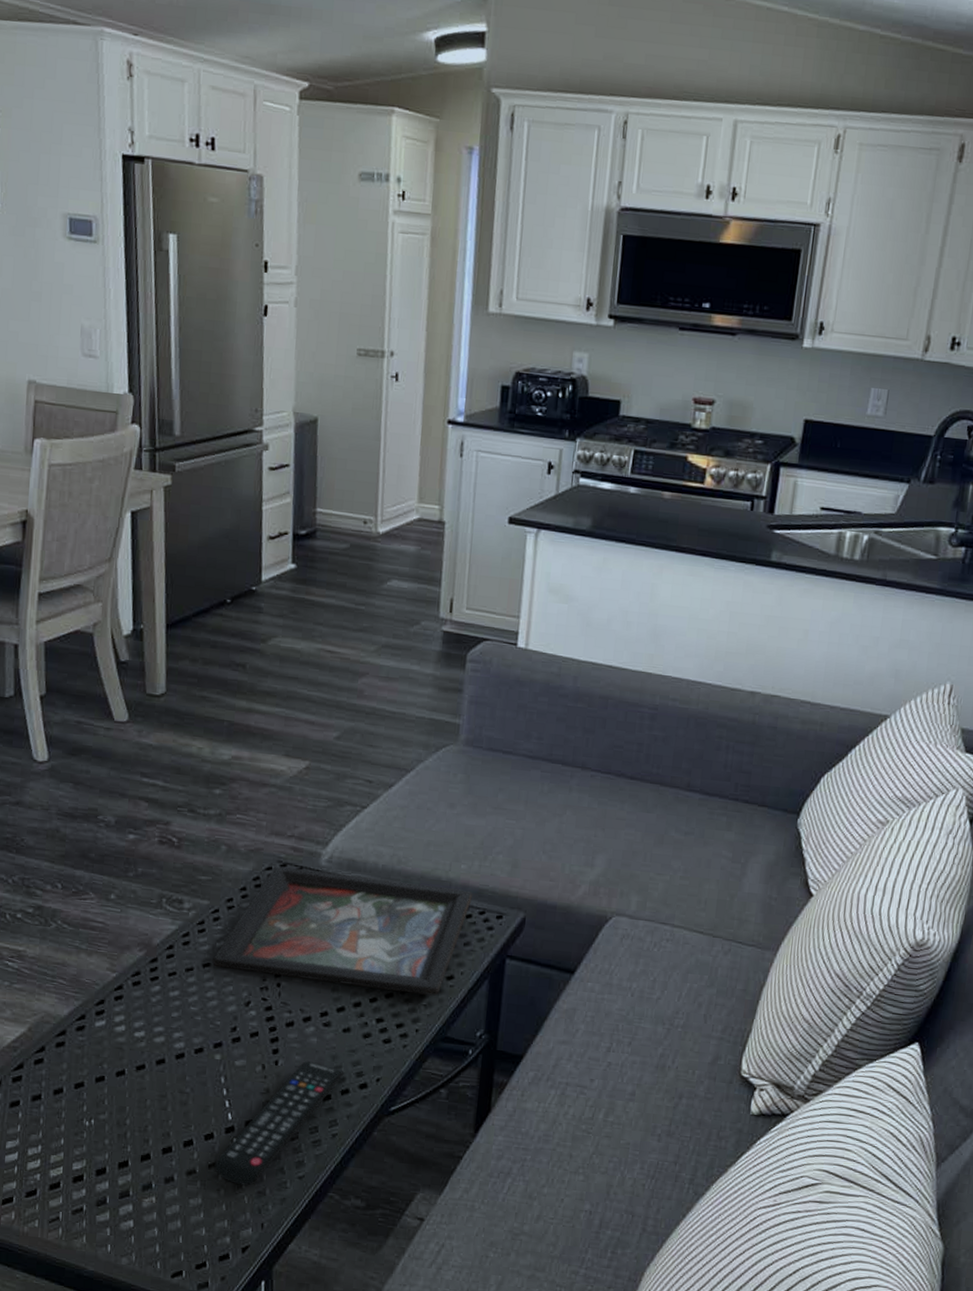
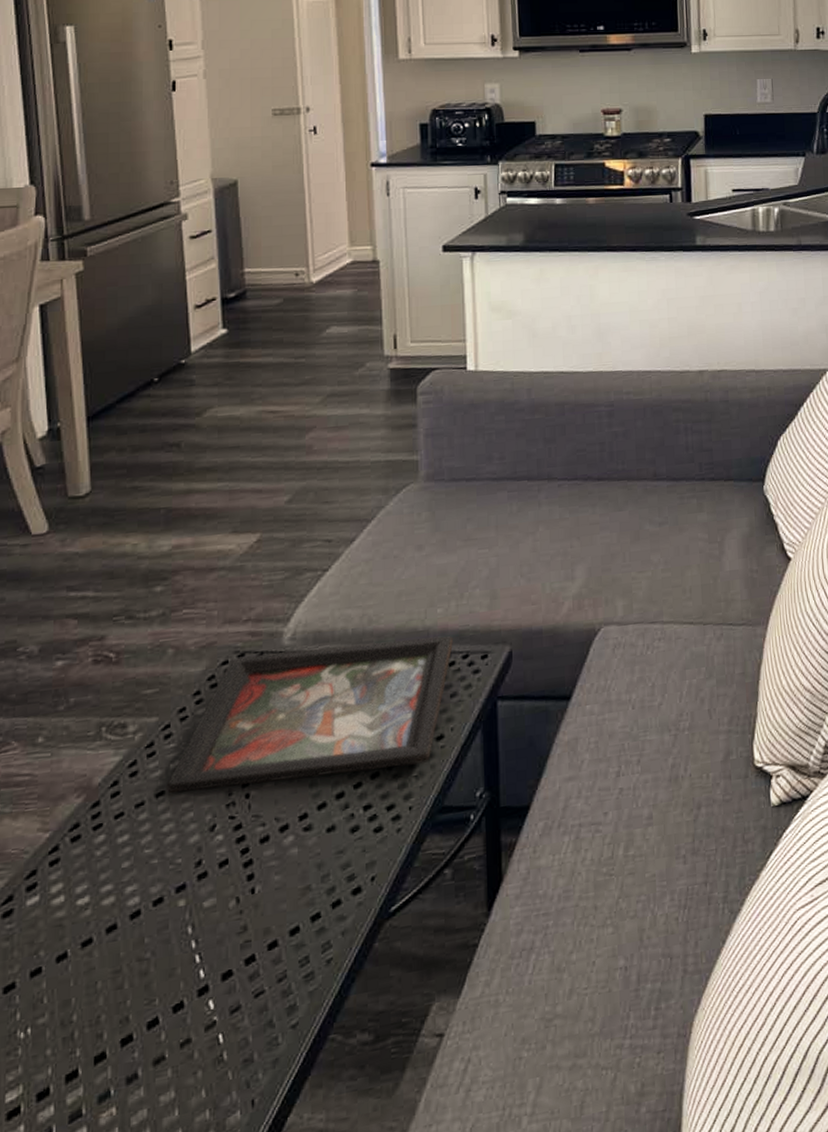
remote control: present [214,1060,344,1187] -> none [188,877,333,1059]

